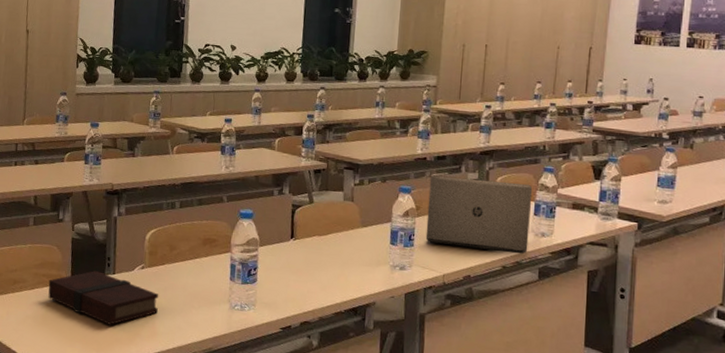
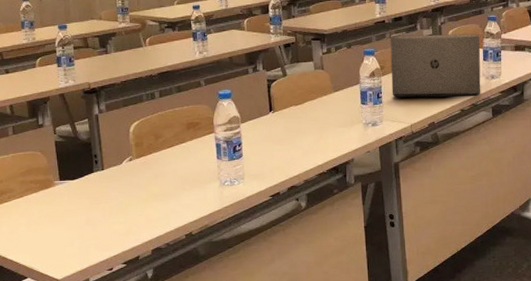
book: present [48,271,159,325] -> none [37,170,151,219]

